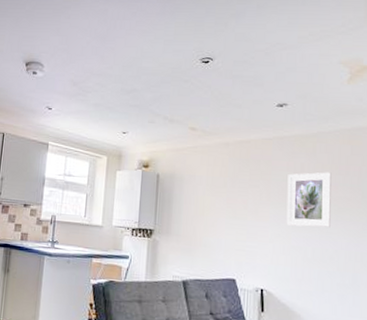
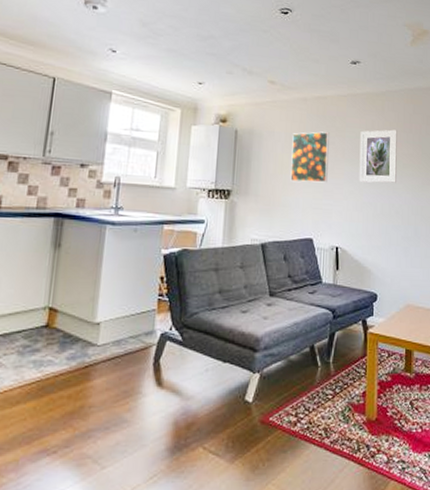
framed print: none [212,175,253,226] -> present [290,131,329,183]

